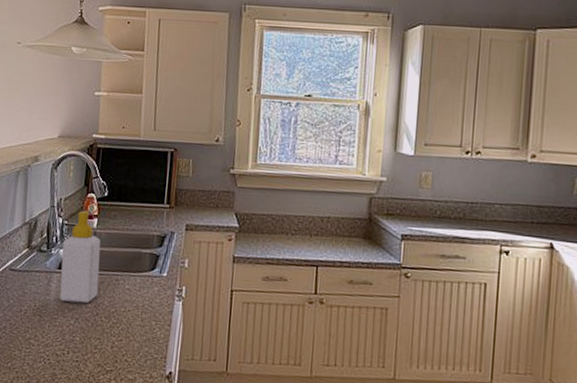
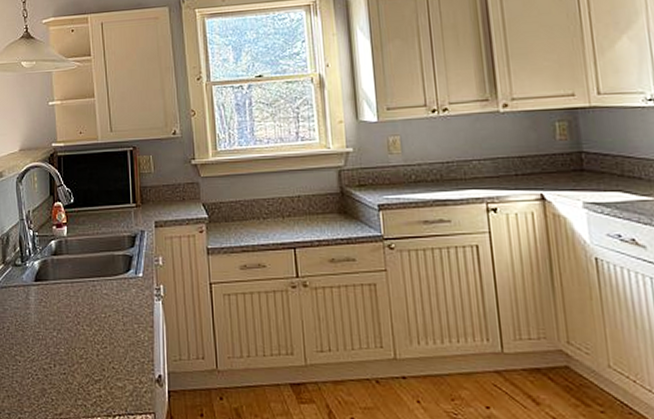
soap bottle: present [59,210,101,304] -> none [35,220,76,314]

